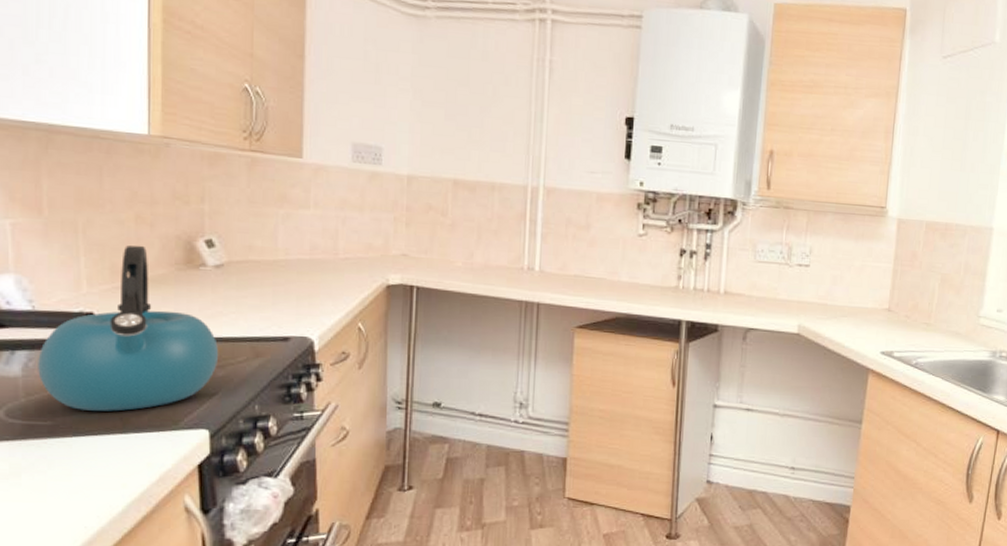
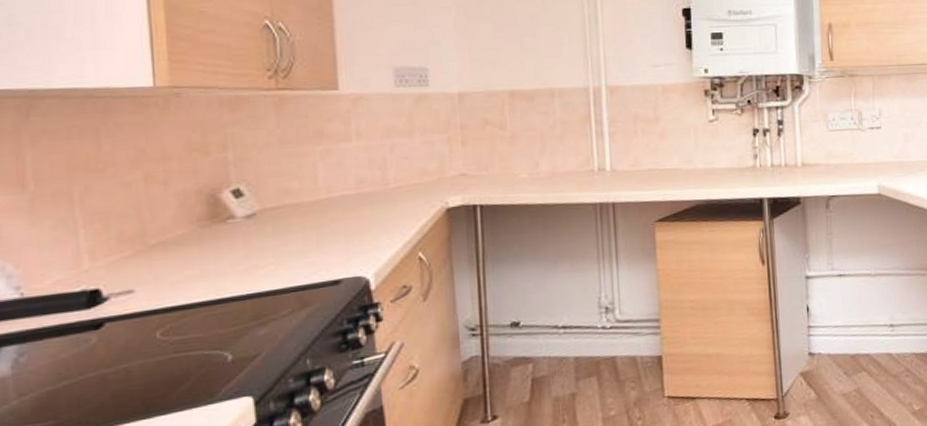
kettle: present [38,245,219,412] -> none [31,206,259,402]

